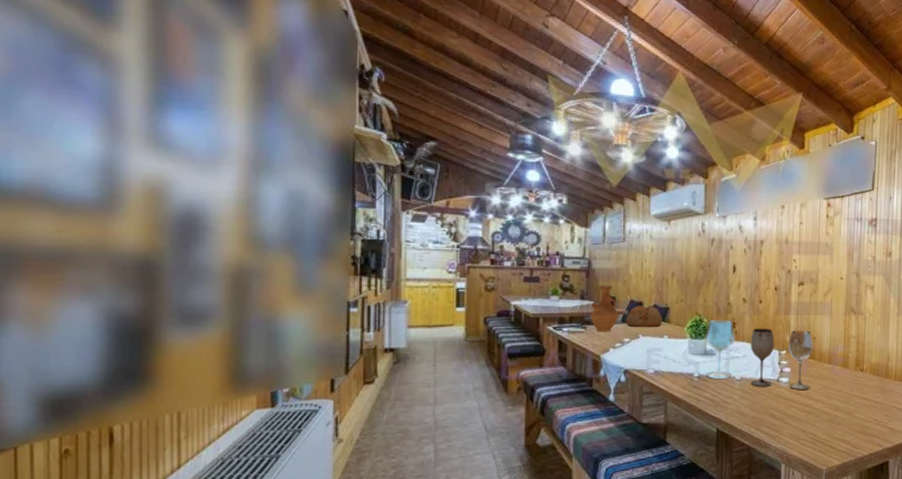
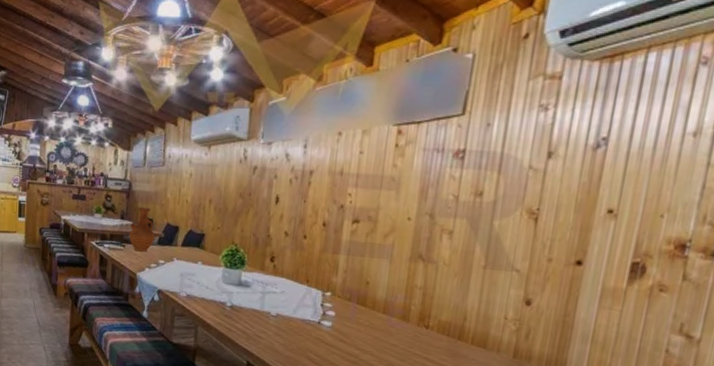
bread: present [625,304,662,328] -> none [161,228,198,253]
wine glass: present [705,319,735,380] -> none [239,251,274,313]
wineglass: present [750,328,814,391] -> none [288,264,366,338]

